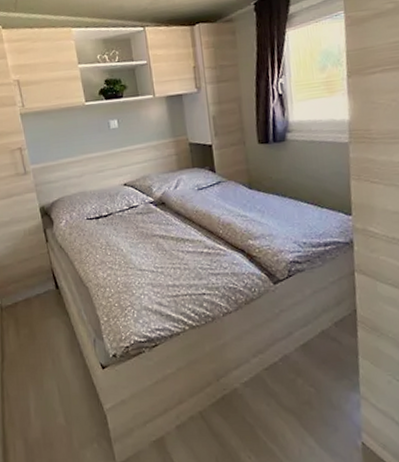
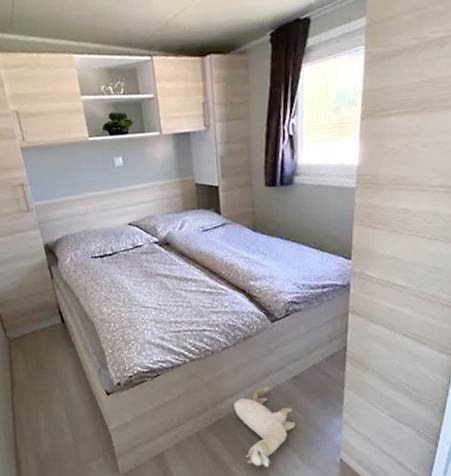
plush toy: none [239,356,309,454] -> present [233,386,296,467]

